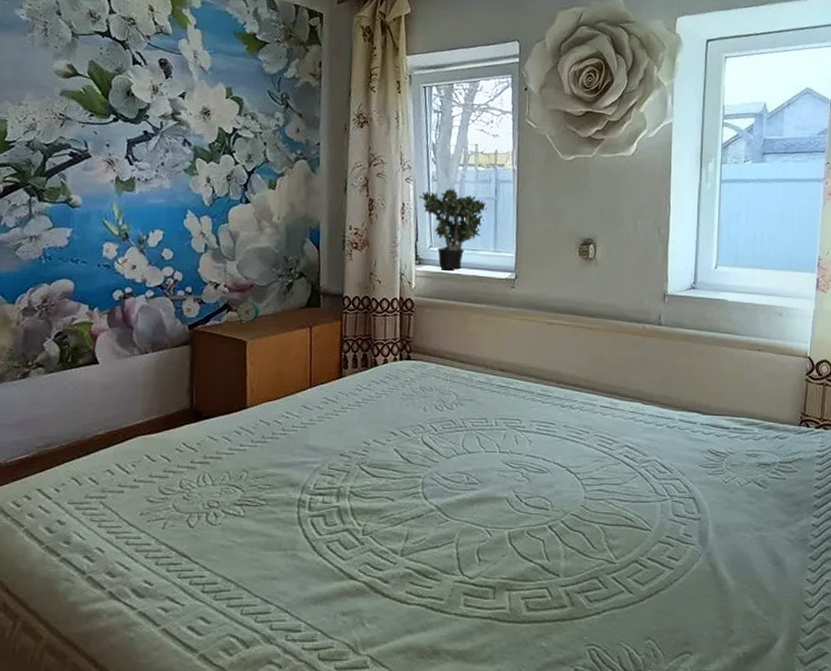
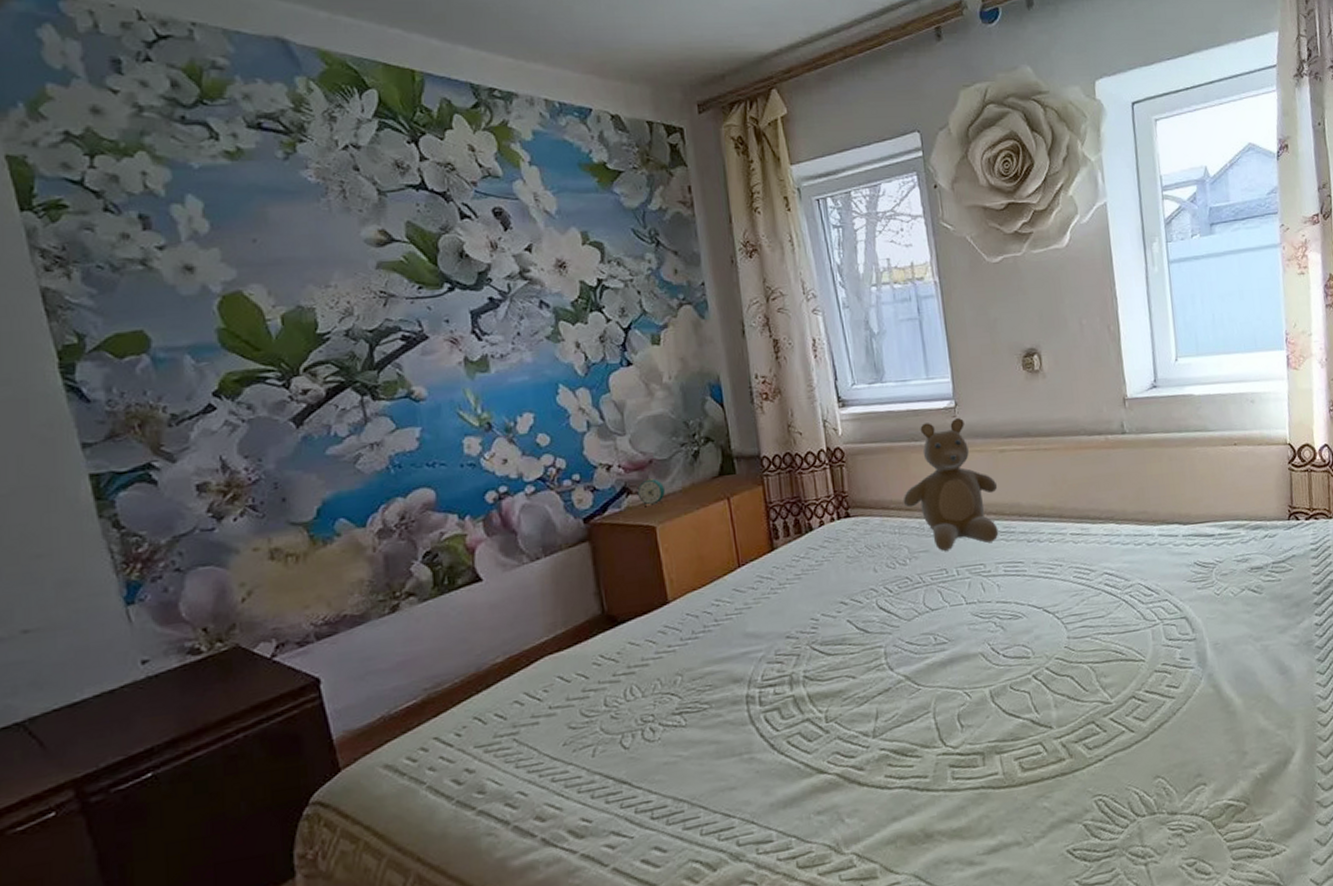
potted plant: present [419,188,488,270] -> none [830,313,913,408]
teddy bear: none [458,288,542,403] -> present [903,417,999,551]

